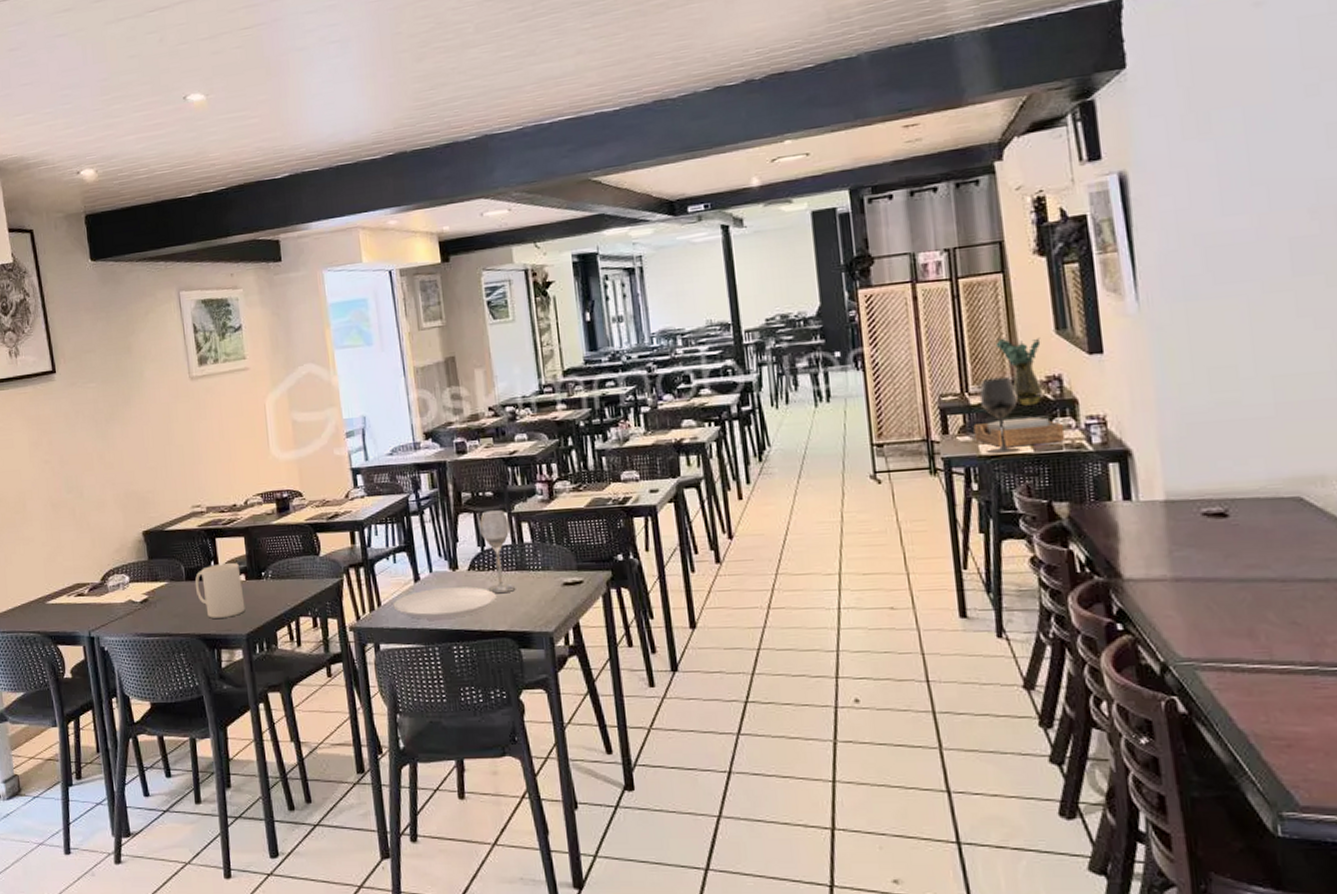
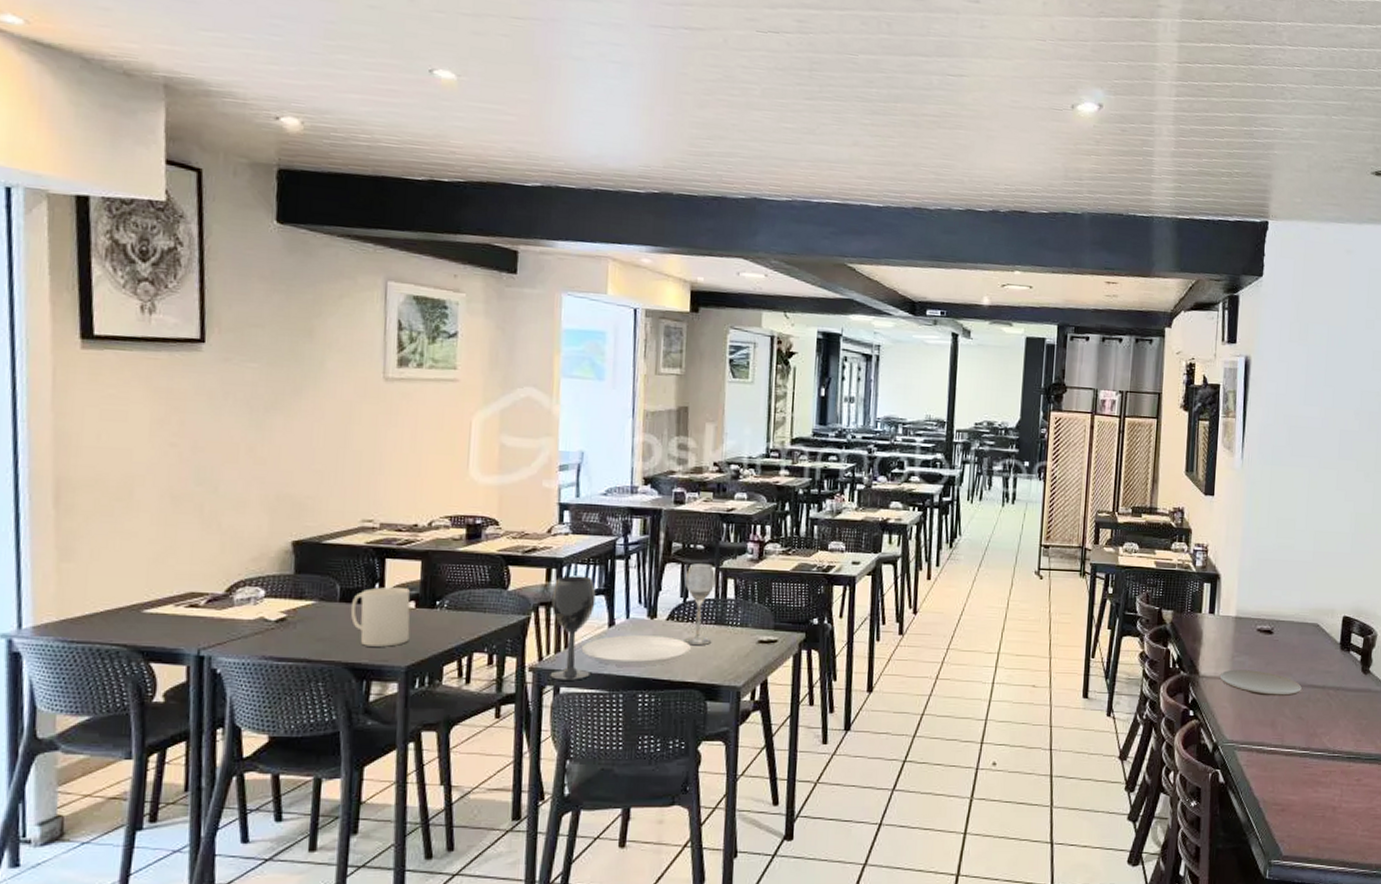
wine glass: none [358,535,405,638] -> present [550,575,596,680]
napkin holder: present [973,416,1066,448] -> none [1116,537,1180,562]
wineglass: present [979,377,1023,455] -> none [1123,502,1152,567]
vase: present [995,337,1043,406] -> none [1143,471,1174,530]
plate: none [1154,566,1290,599] -> present [1219,669,1302,697]

